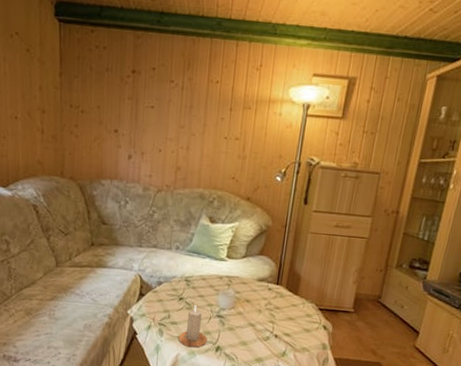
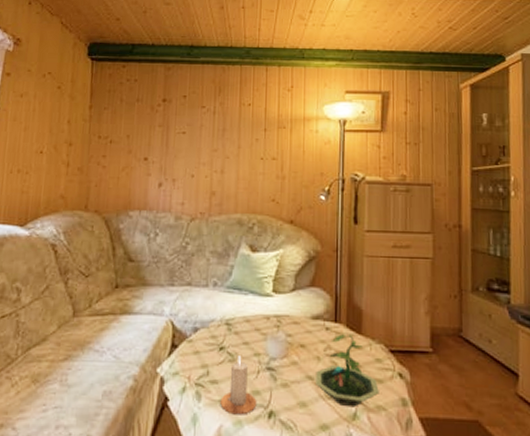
terrarium: none [256,293,306,348] -> present [316,333,379,408]

